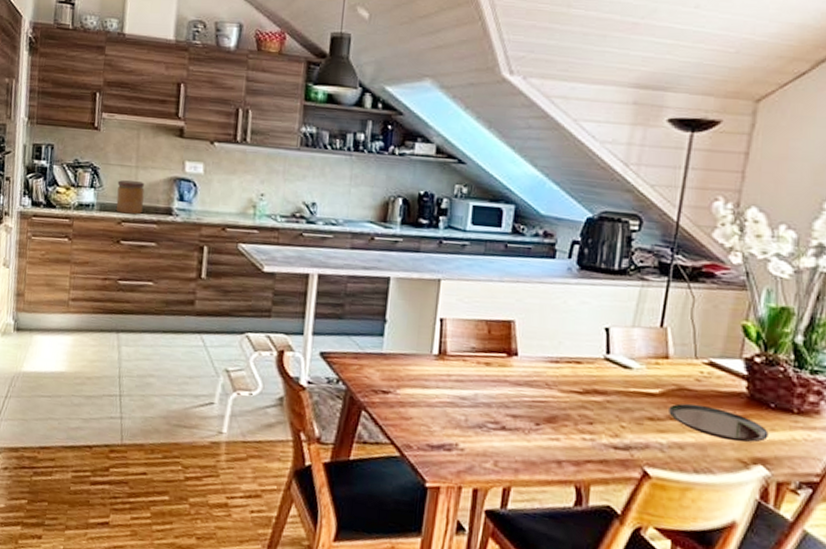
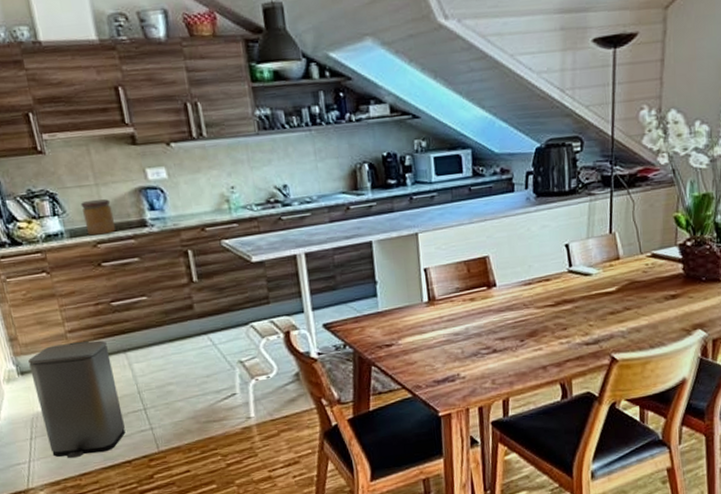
pedal bin: none [20,309,103,430] -> present [28,340,126,459]
plate: present [669,403,769,443] -> none [625,291,703,316]

